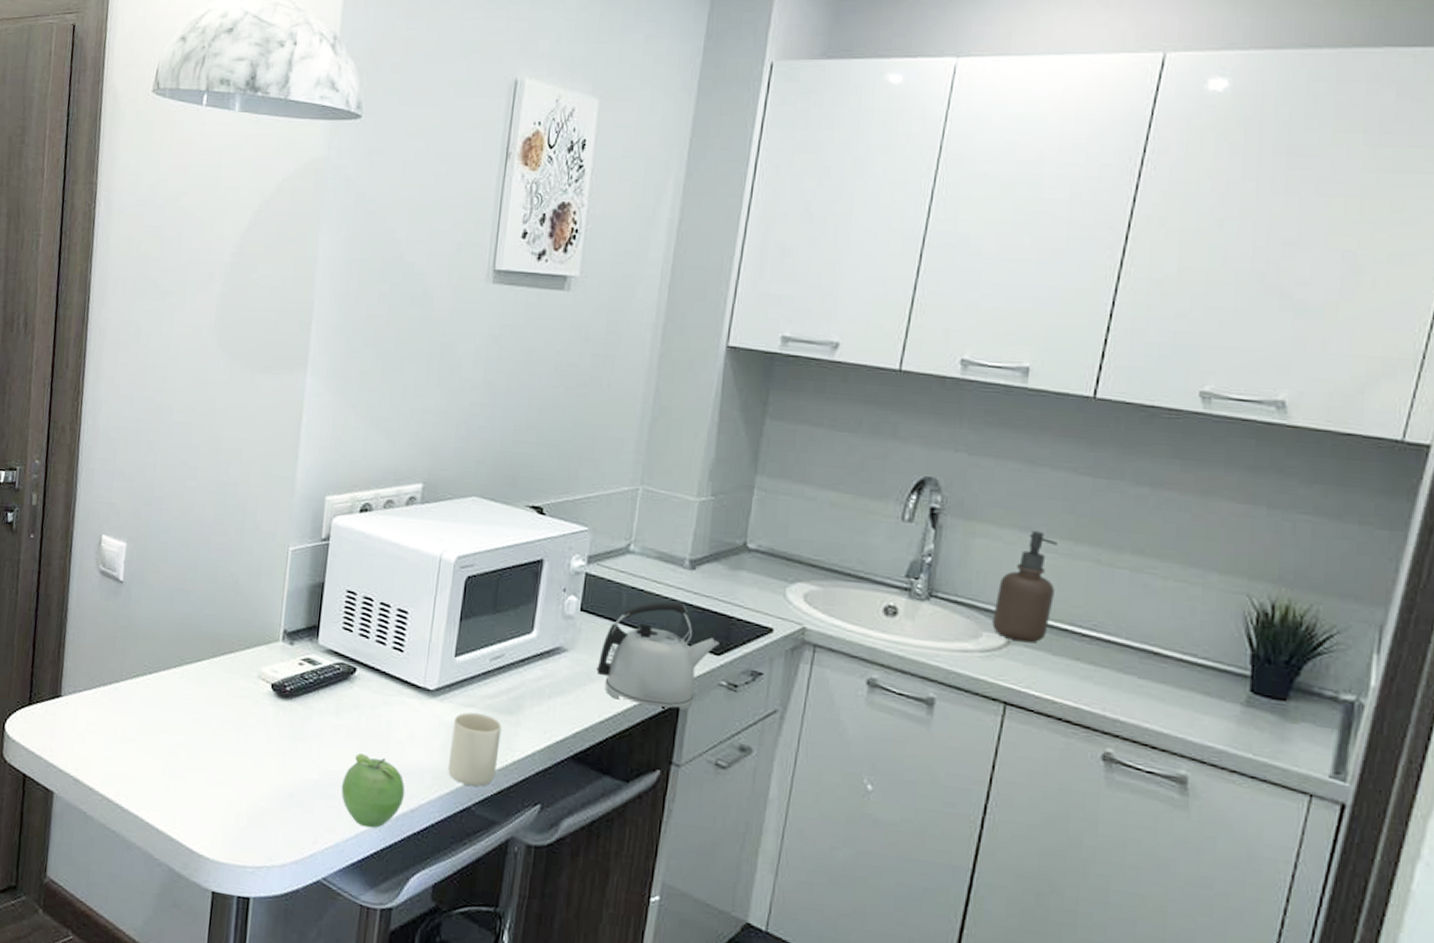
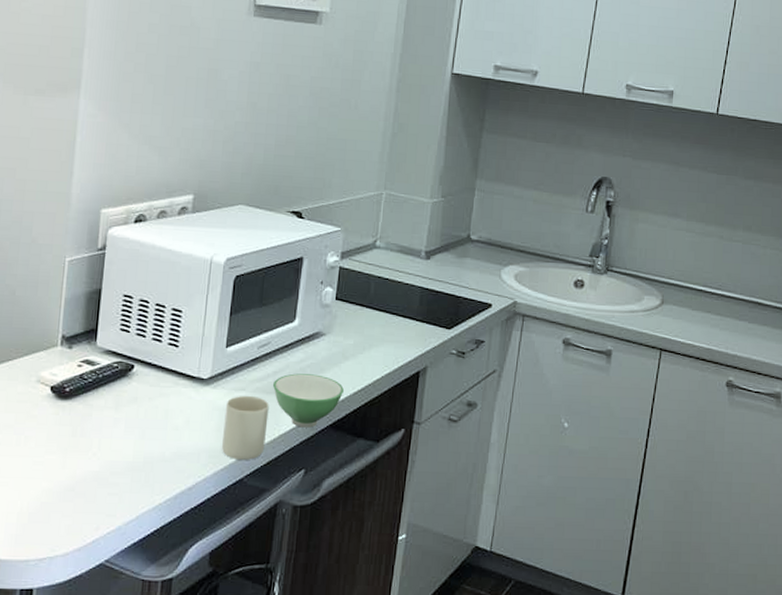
fruit: present [341,753,405,828] -> none [121,442,183,509]
bowl: none [506,692,588,757] -> present [273,373,344,428]
kettle: present [596,600,720,711] -> none [350,286,450,378]
soap dispenser: present [992,530,1058,643] -> none [651,216,694,302]

